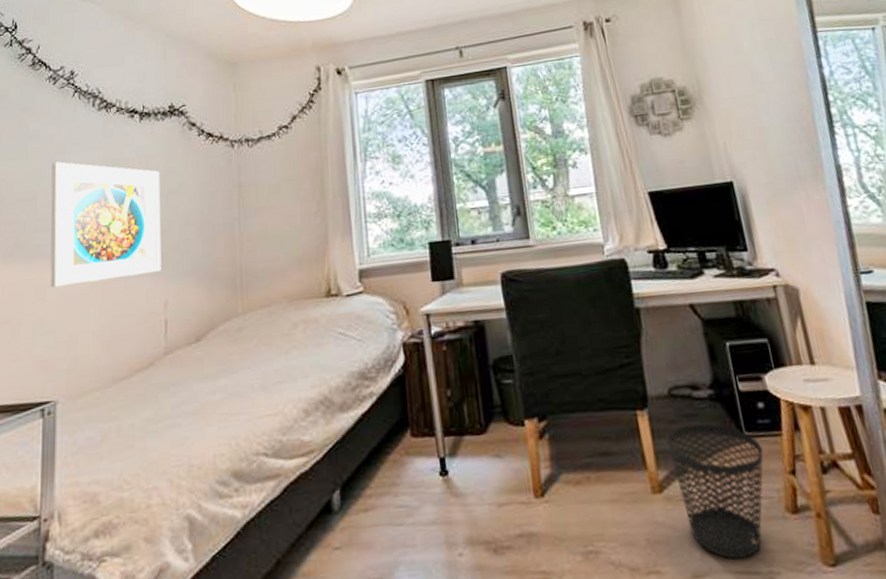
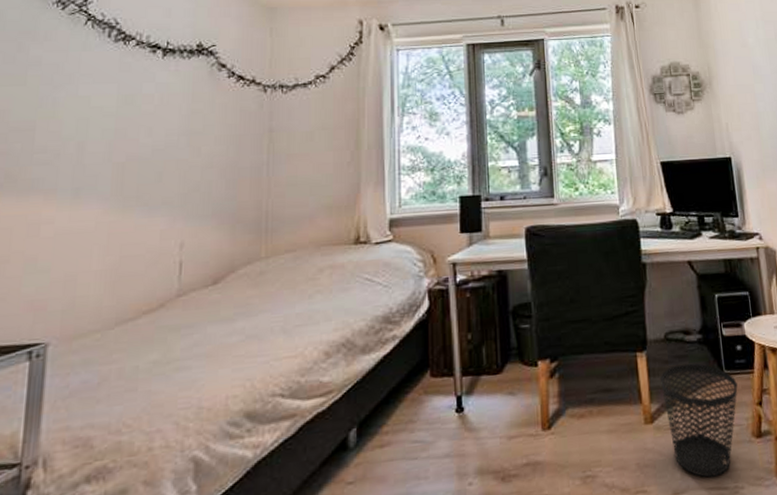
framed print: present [50,161,161,288] -> none [46,92,183,225]

